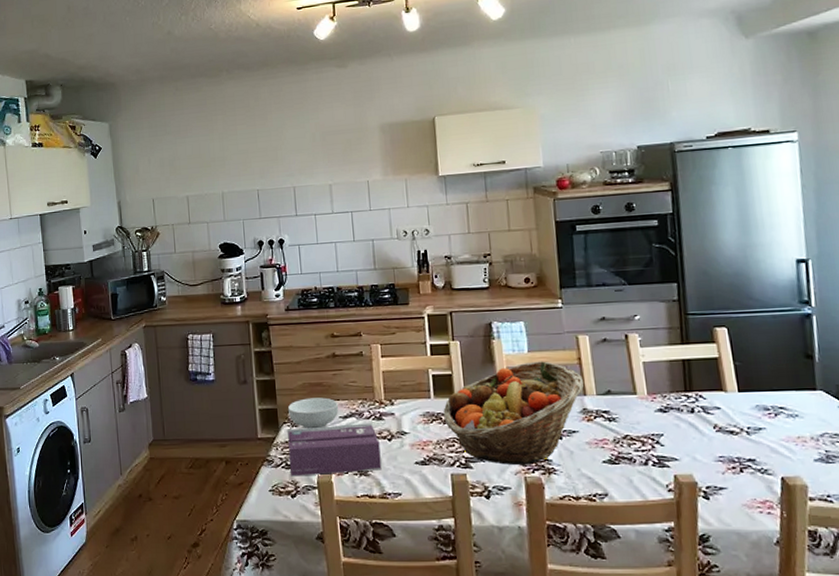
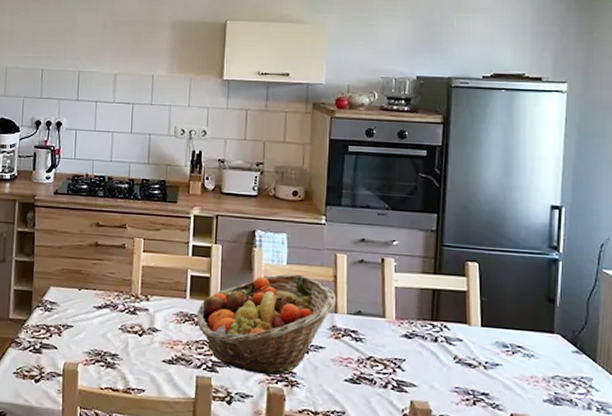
tissue box: present [287,423,382,477] -> none [37,312,130,365]
cereal bowl: present [288,397,338,429] -> none [43,284,94,316]

